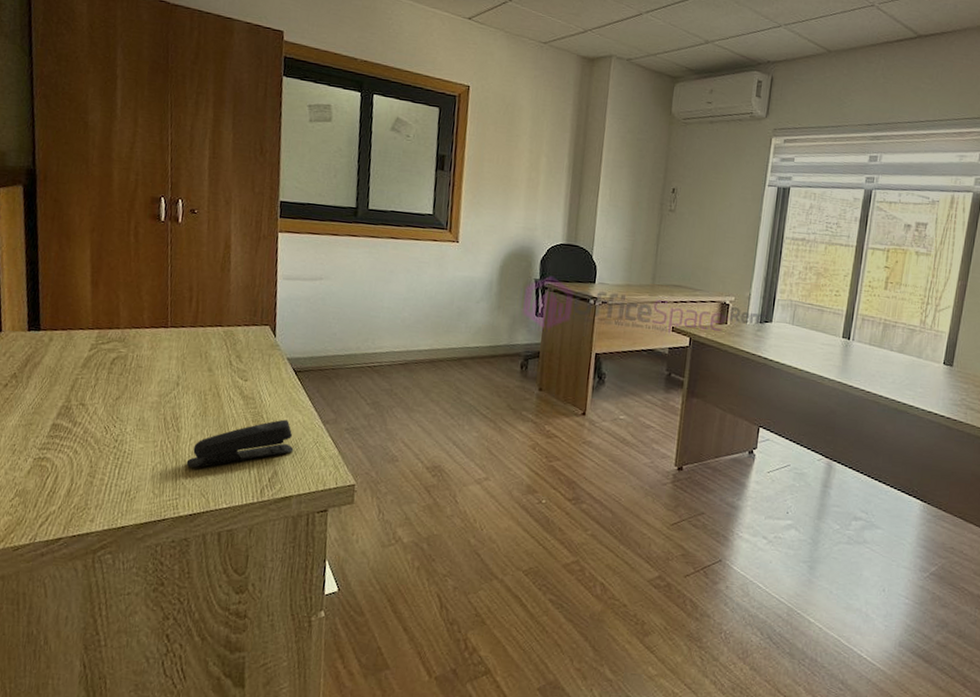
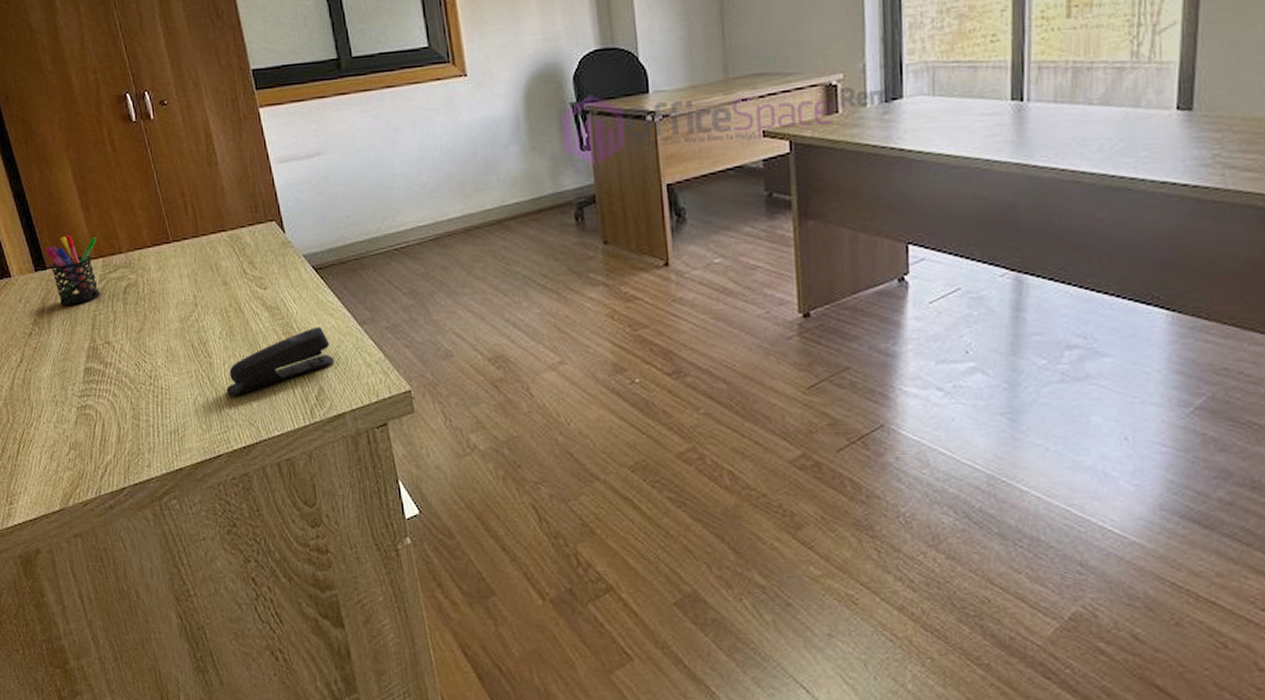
pen holder: none [43,304,99,367] -> present [45,234,100,305]

